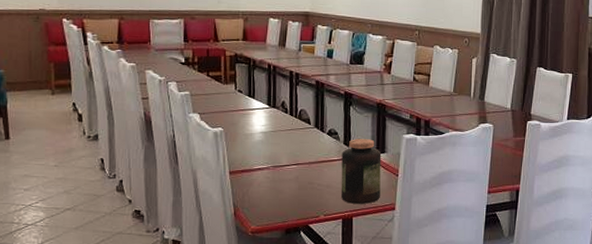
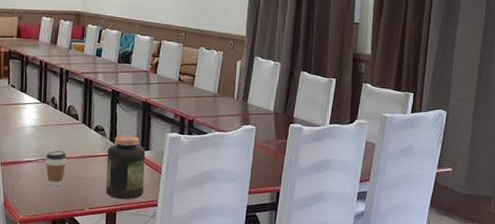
coffee cup: none [276,157,299,194] -> present [45,151,67,187]

